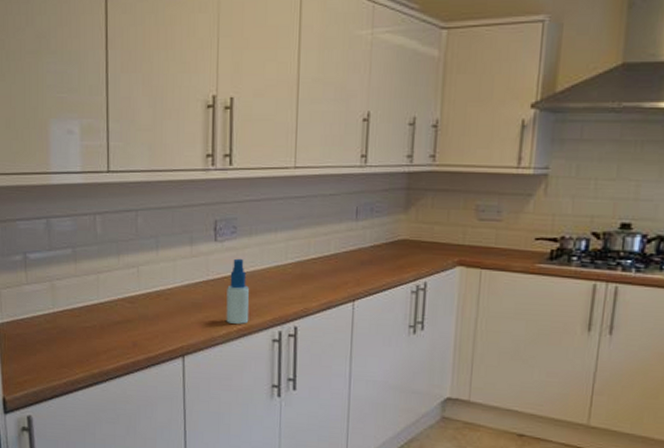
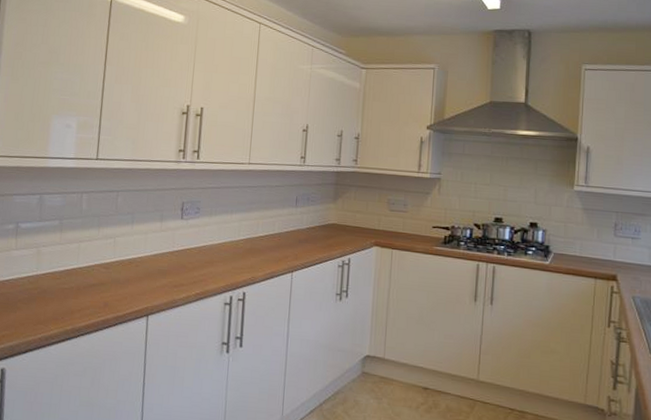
spray bottle: present [226,258,250,324] -> none [186,234,207,289]

